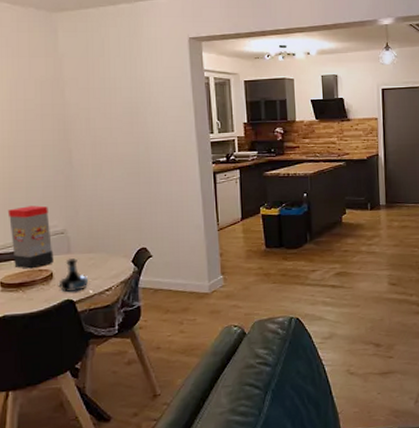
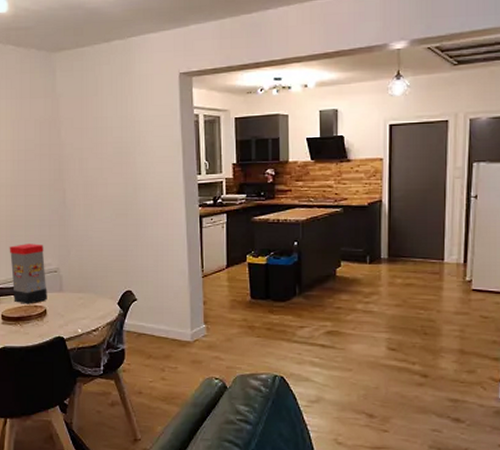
tequila bottle: present [58,257,88,293] -> none [51,296,77,330]

